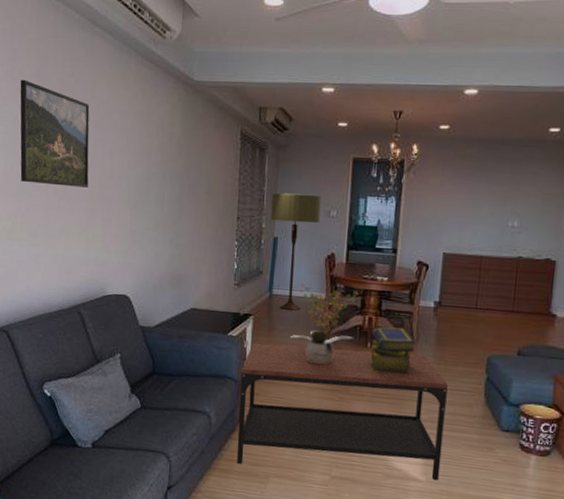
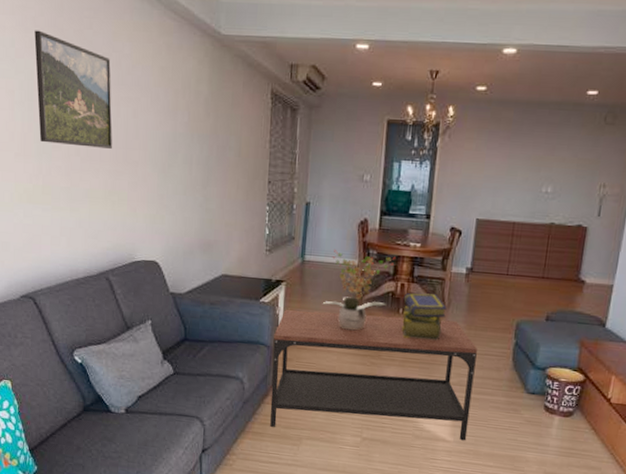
floor lamp: present [271,193,321,311] -> none [303,156,355,277]

